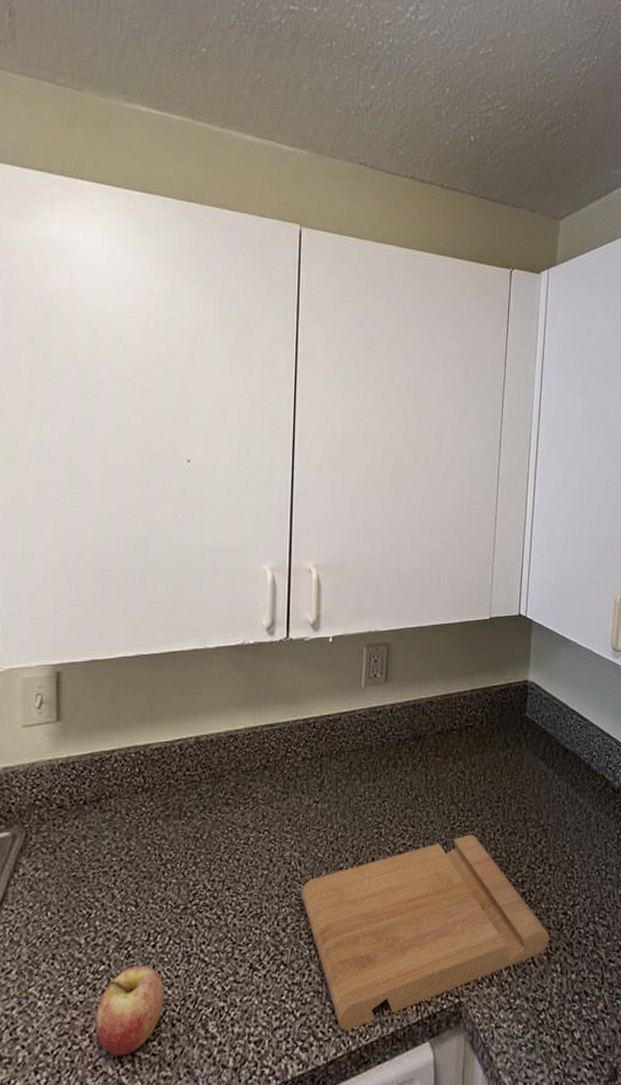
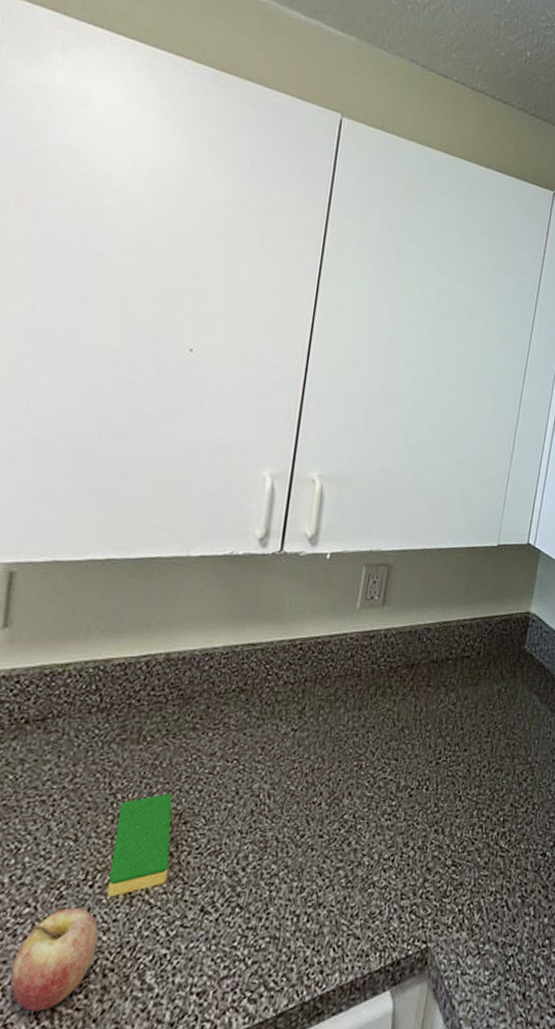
dish sponge: none [168,862,218,955] -> present [107,793,173,897]
cutting board: present [301,834,549,1031] -> none [267,769,526,980]

